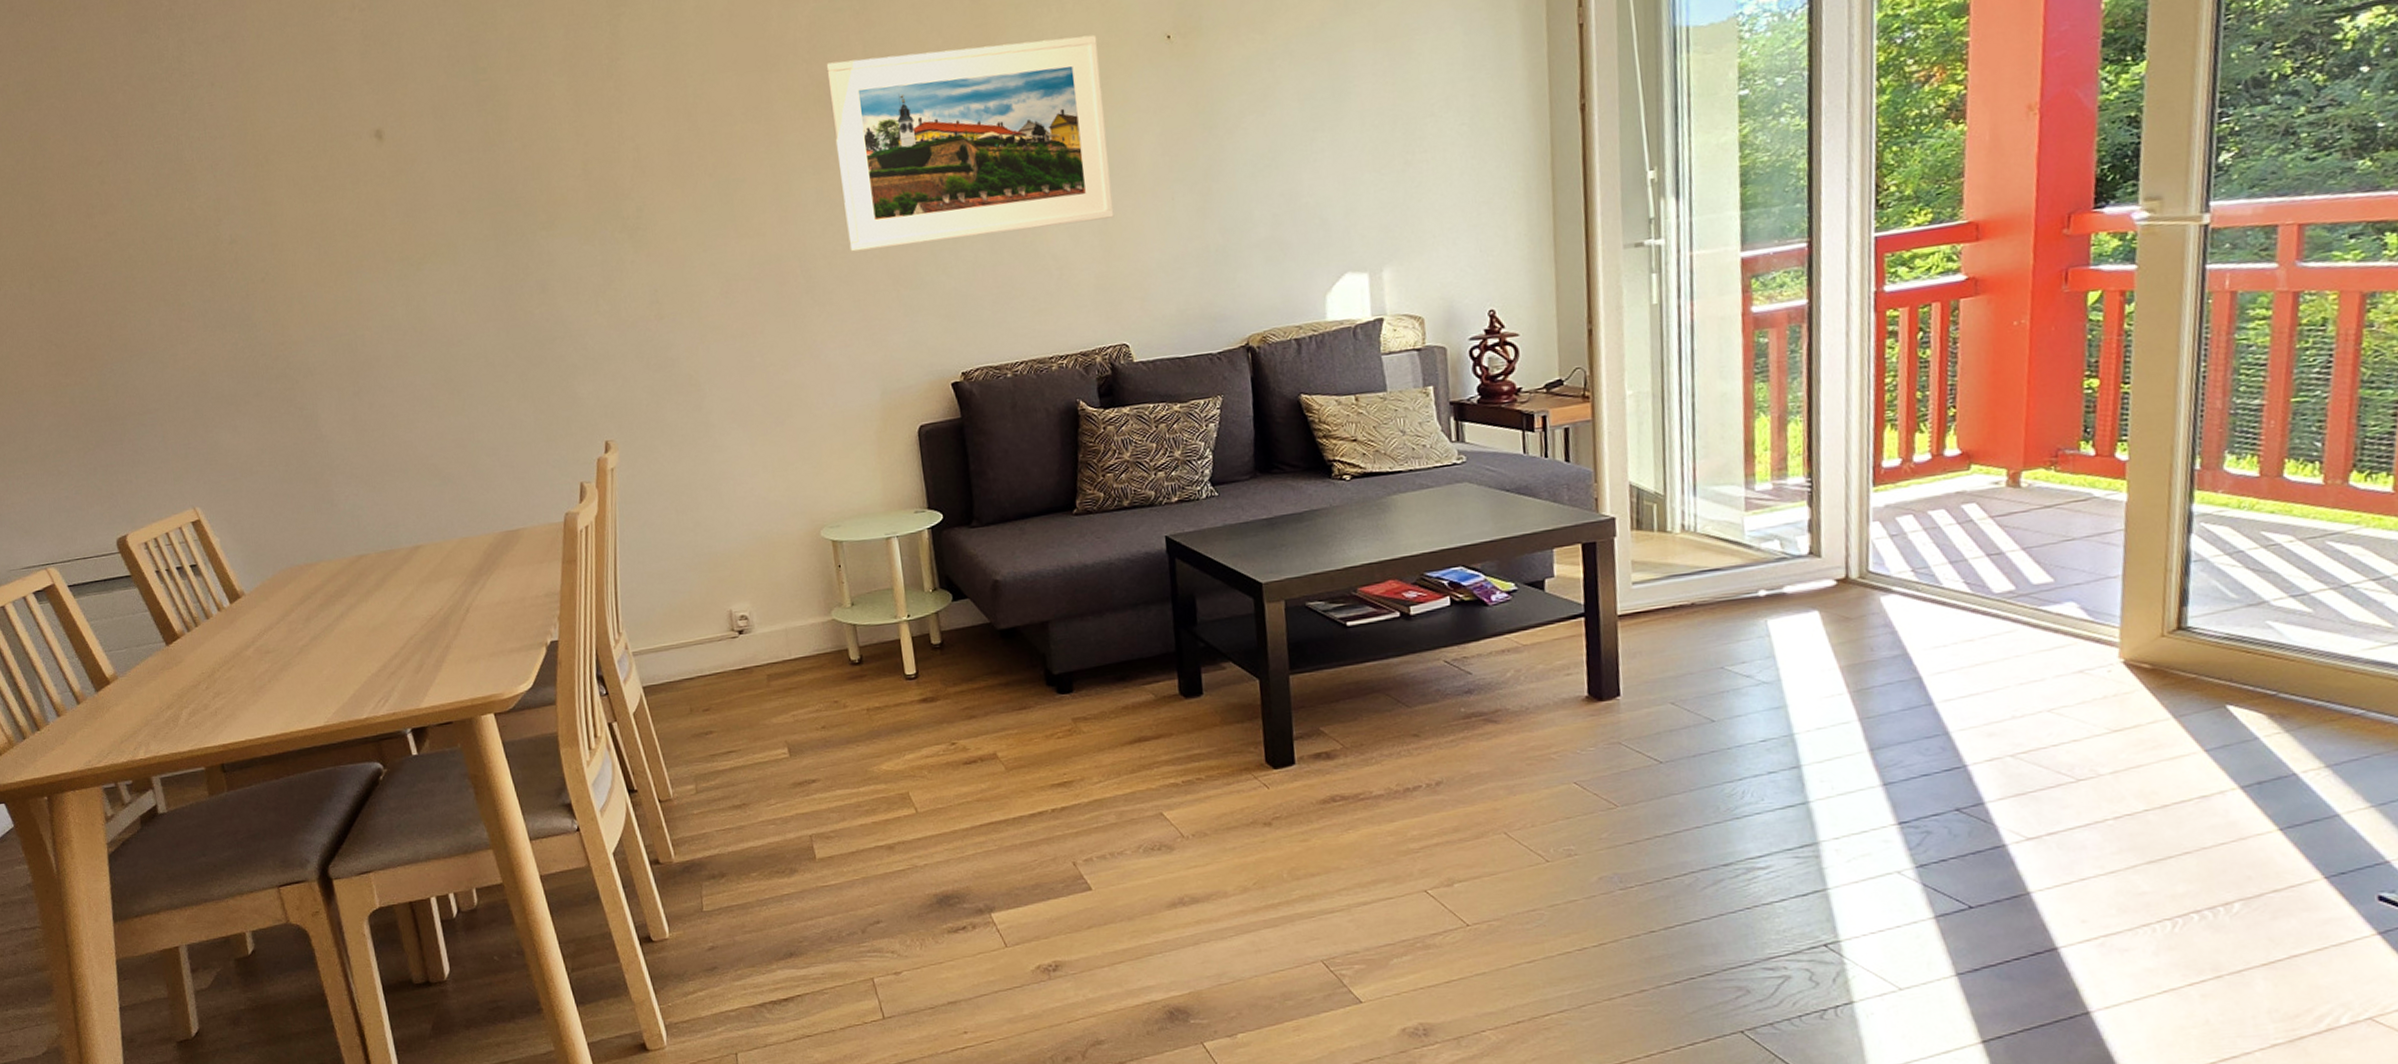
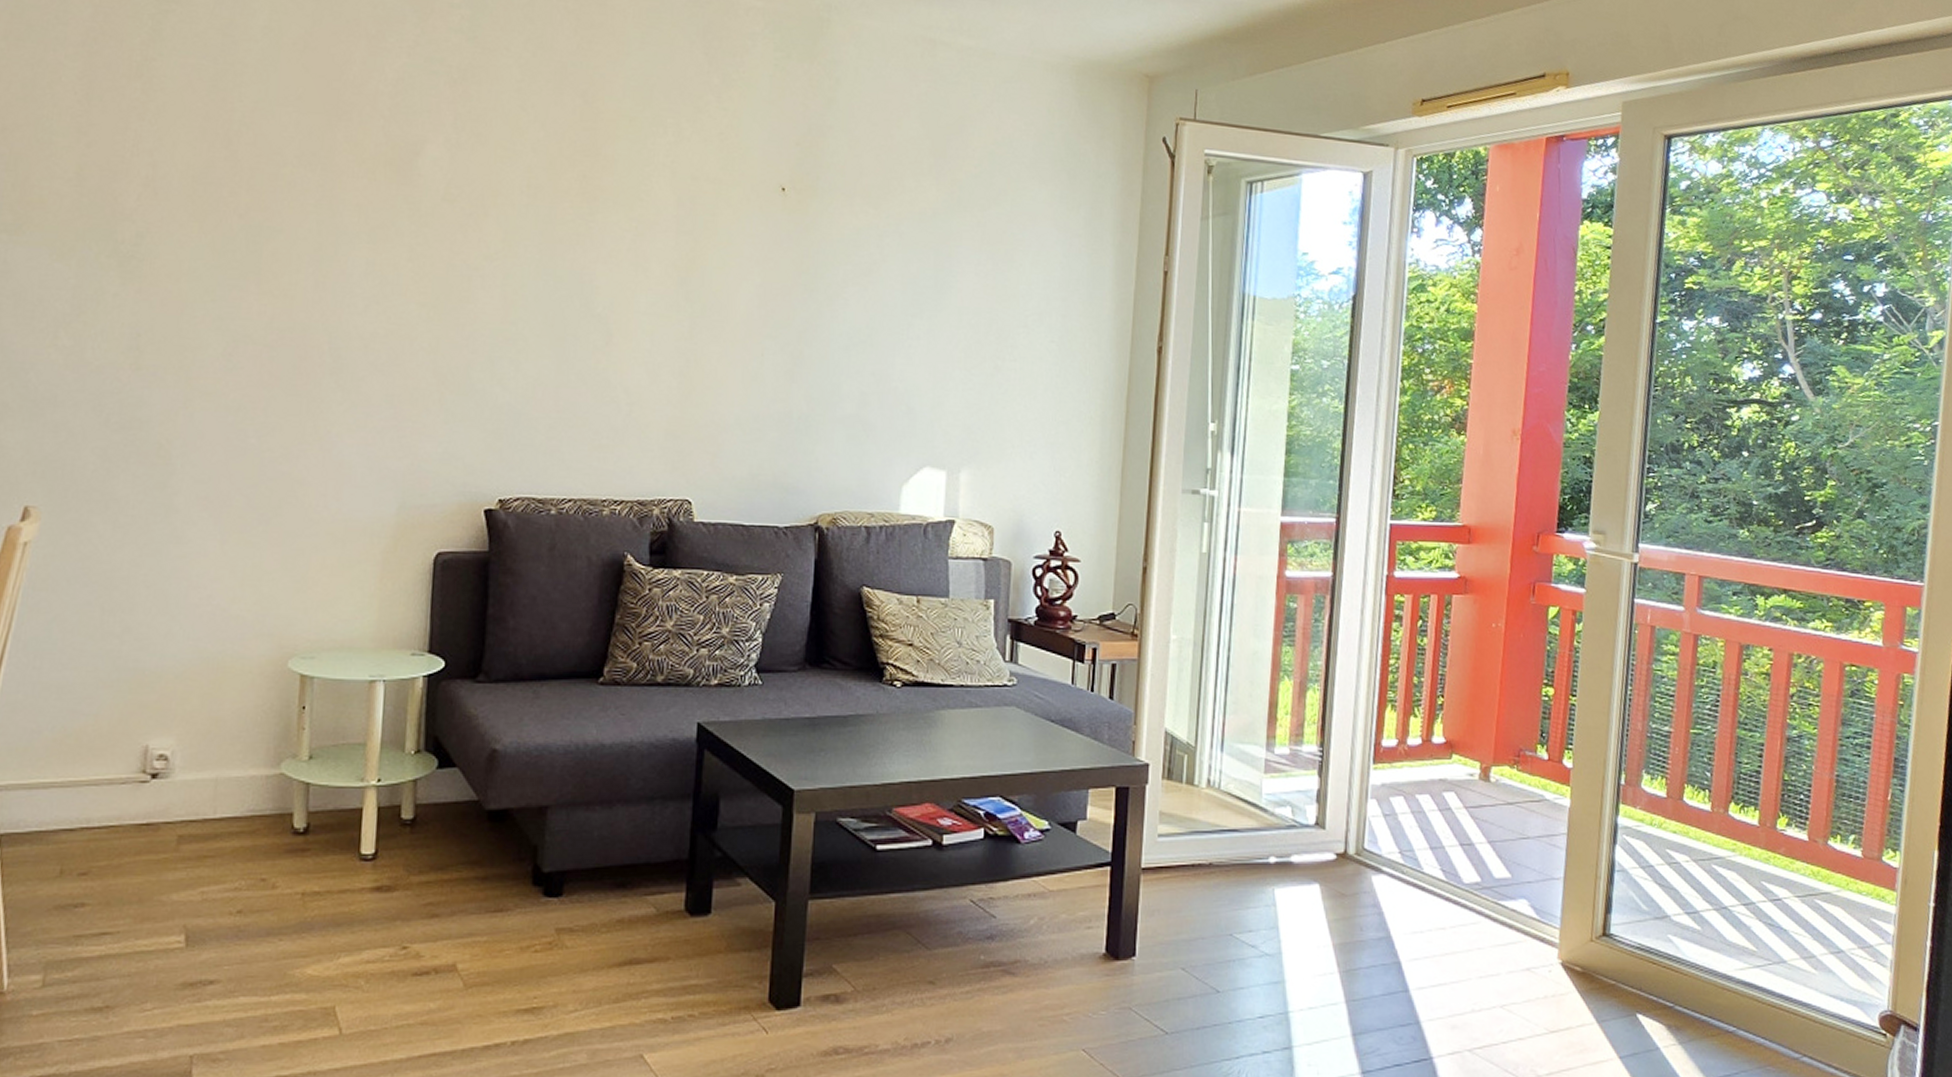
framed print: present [826,35,1115,252] -> none [394,126,710,361]

